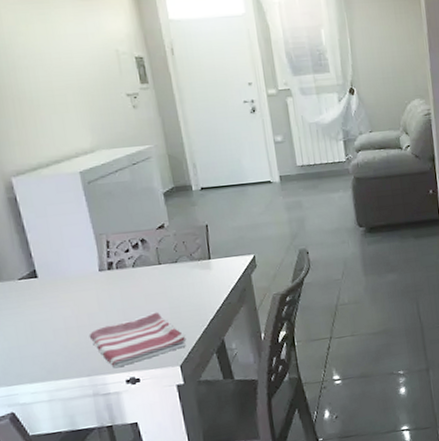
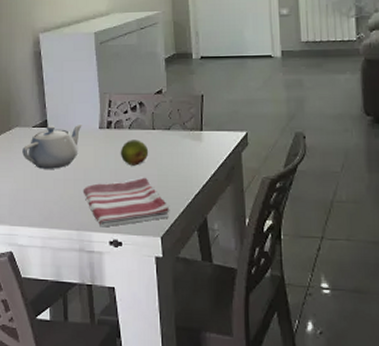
teapot: none [9,268,79,322] -> present [22,123,82,169]
fruit: none [126,276,158,303] -> present [120,140,149,166]

